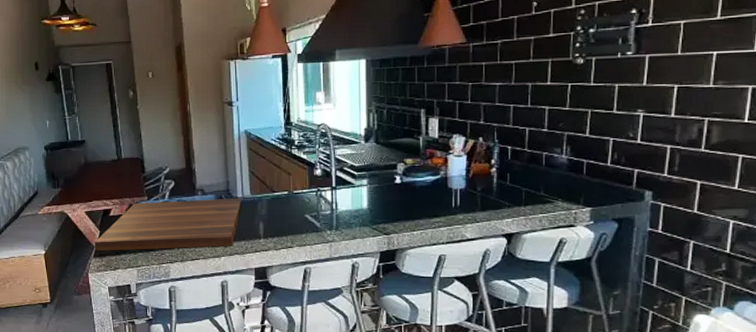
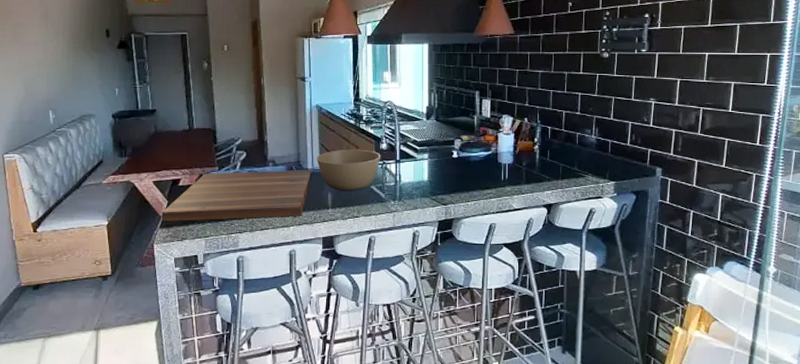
bowl: none [246,176,315,220] -> present [316,149,381,191]

